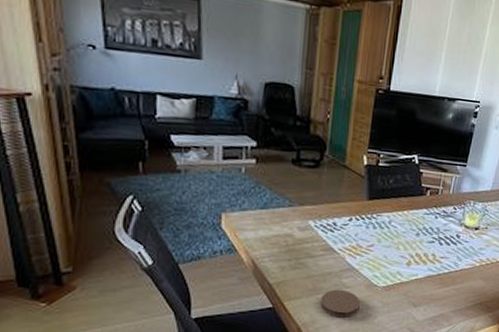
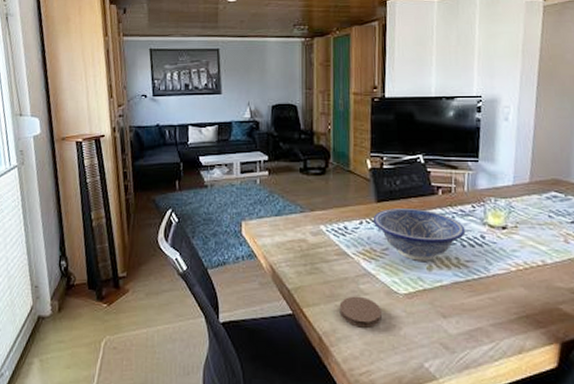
decorative bowl: none [362,206,445,257] -> present [373,207,466,261]

